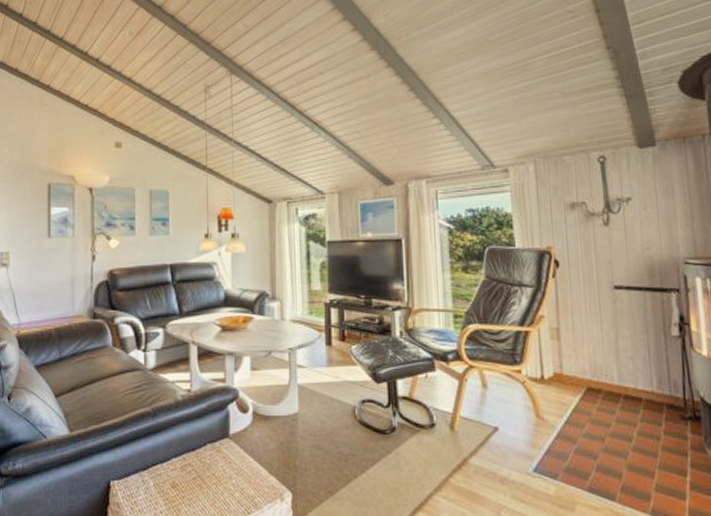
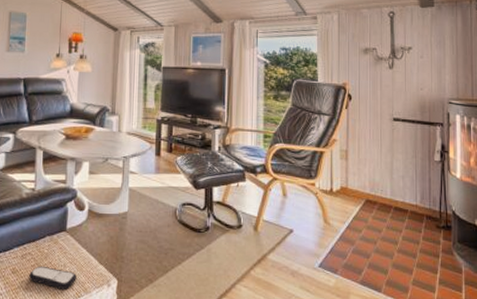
remote control: none [191,478,245,505] -> present [29,265,77,289]

